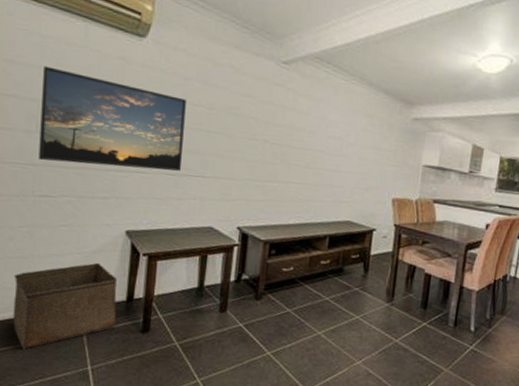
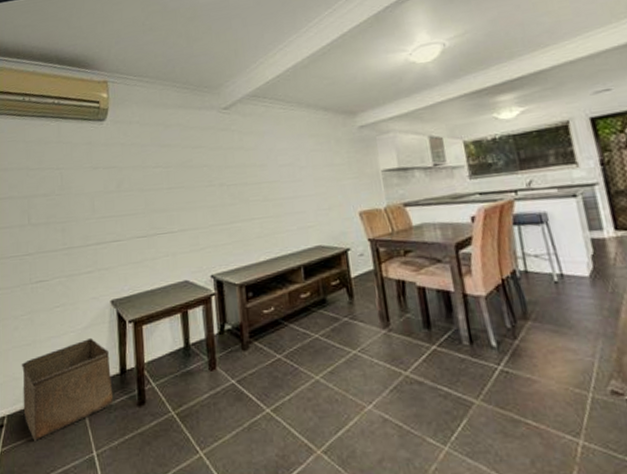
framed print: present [38,66,186,171] -> none [30,164,150,249]

